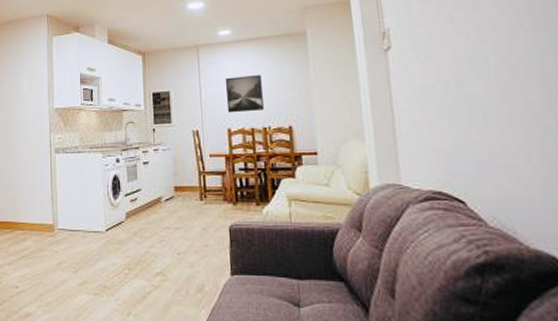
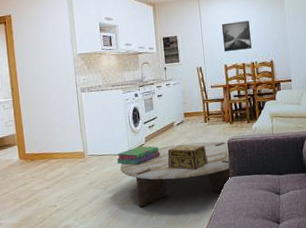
stack of books: none [90,223,143,247] -> present [116,145,160,166]
coffee table: none [94,225,231,302] -> present [120,141,230,208]
decorative box: none [151,226,204,260] -> present [167,144,209,170]

